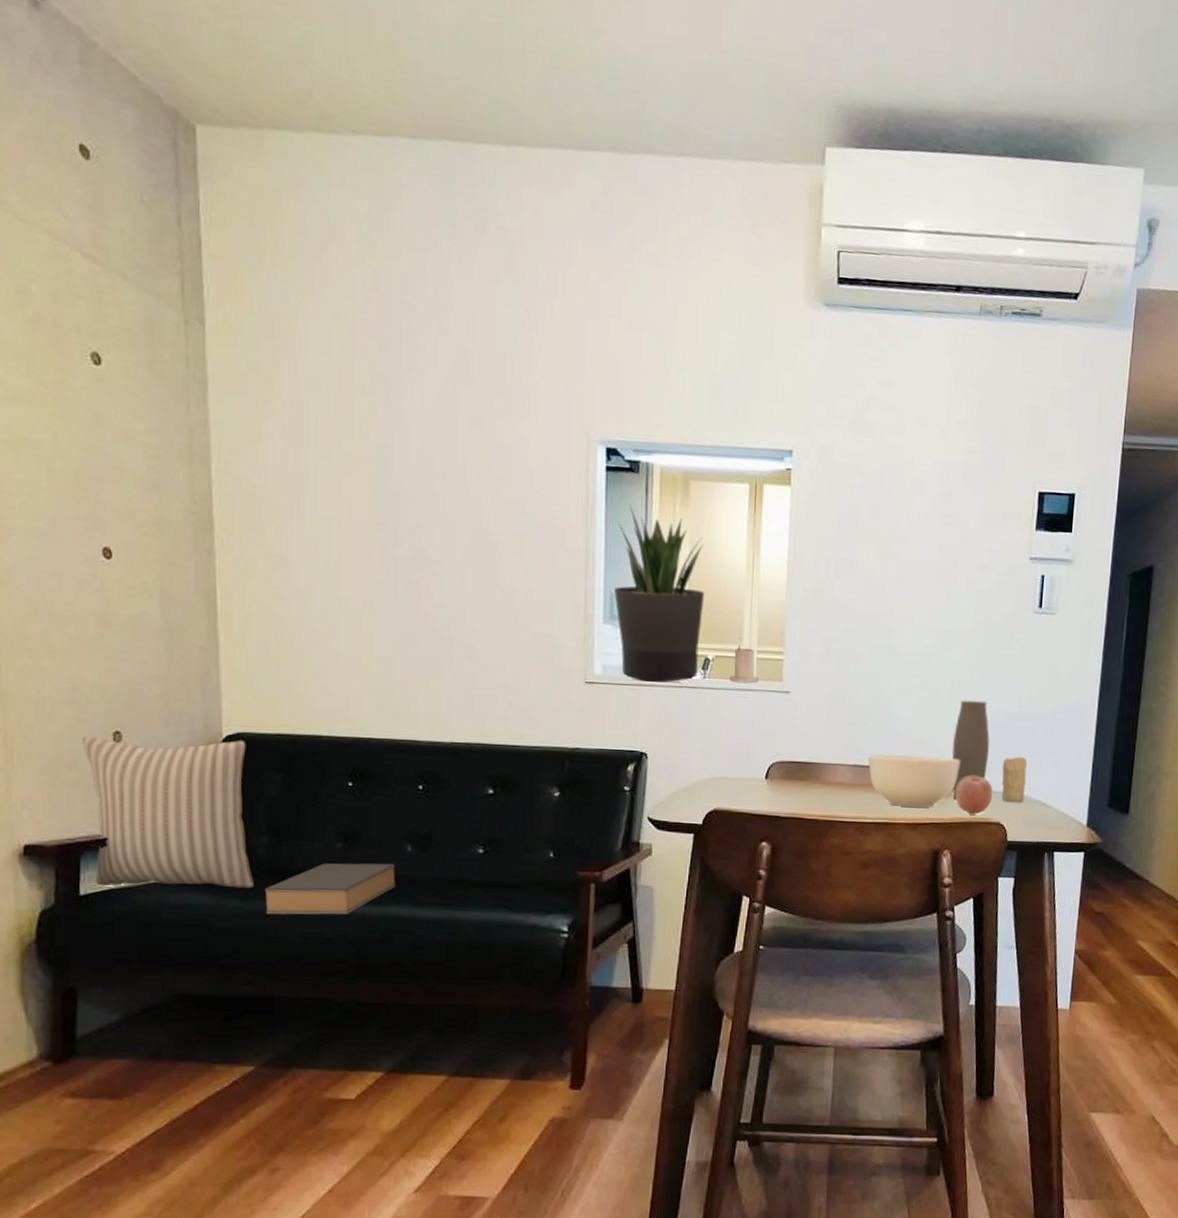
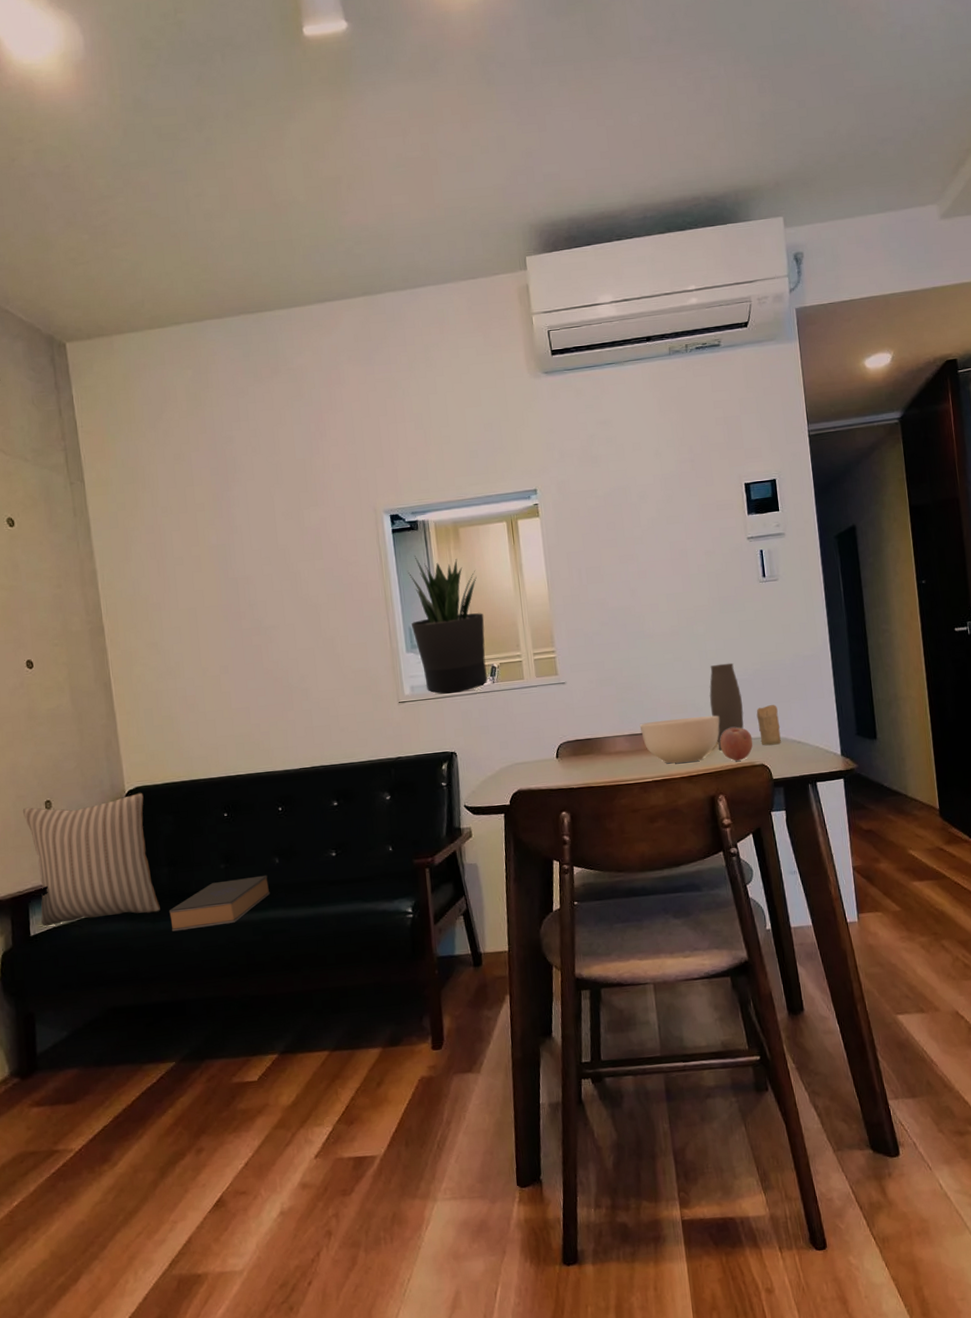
candle: present [730,645,759,684] -> none [514,651,538,683]

